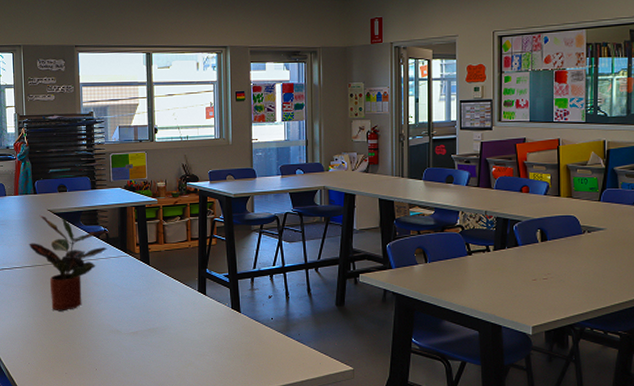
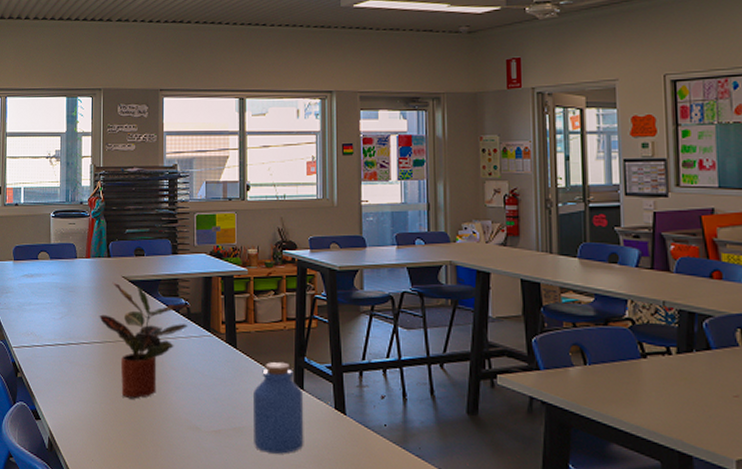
jar: none [164,273,207,347] -> present [252,361,304,454]

